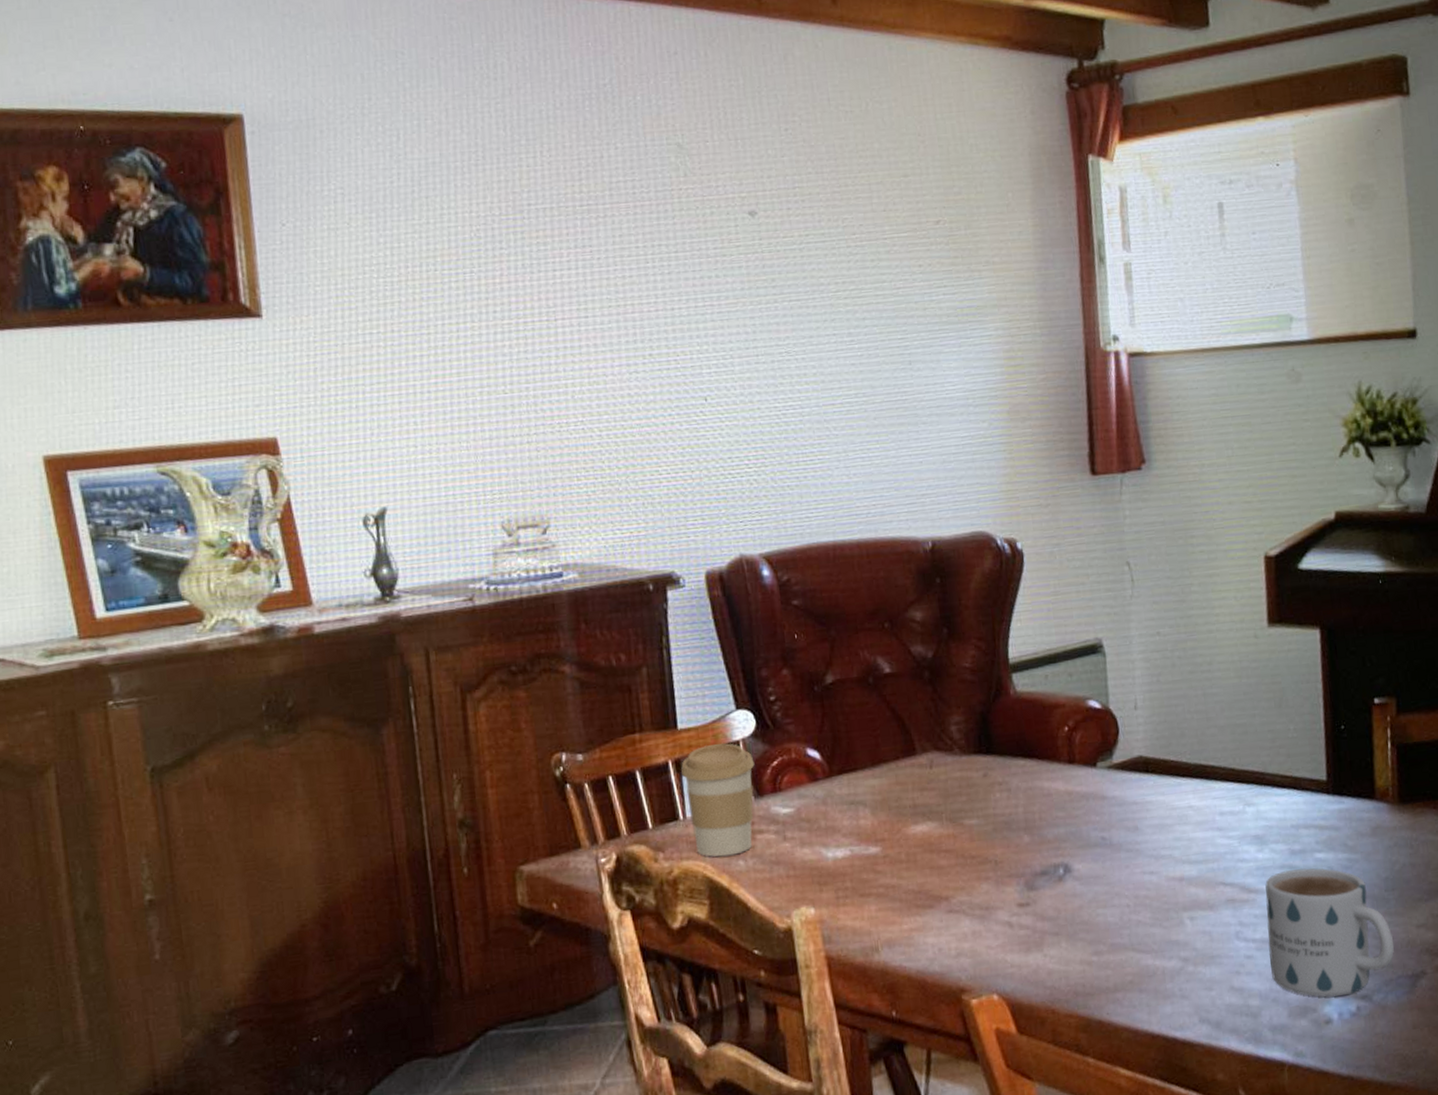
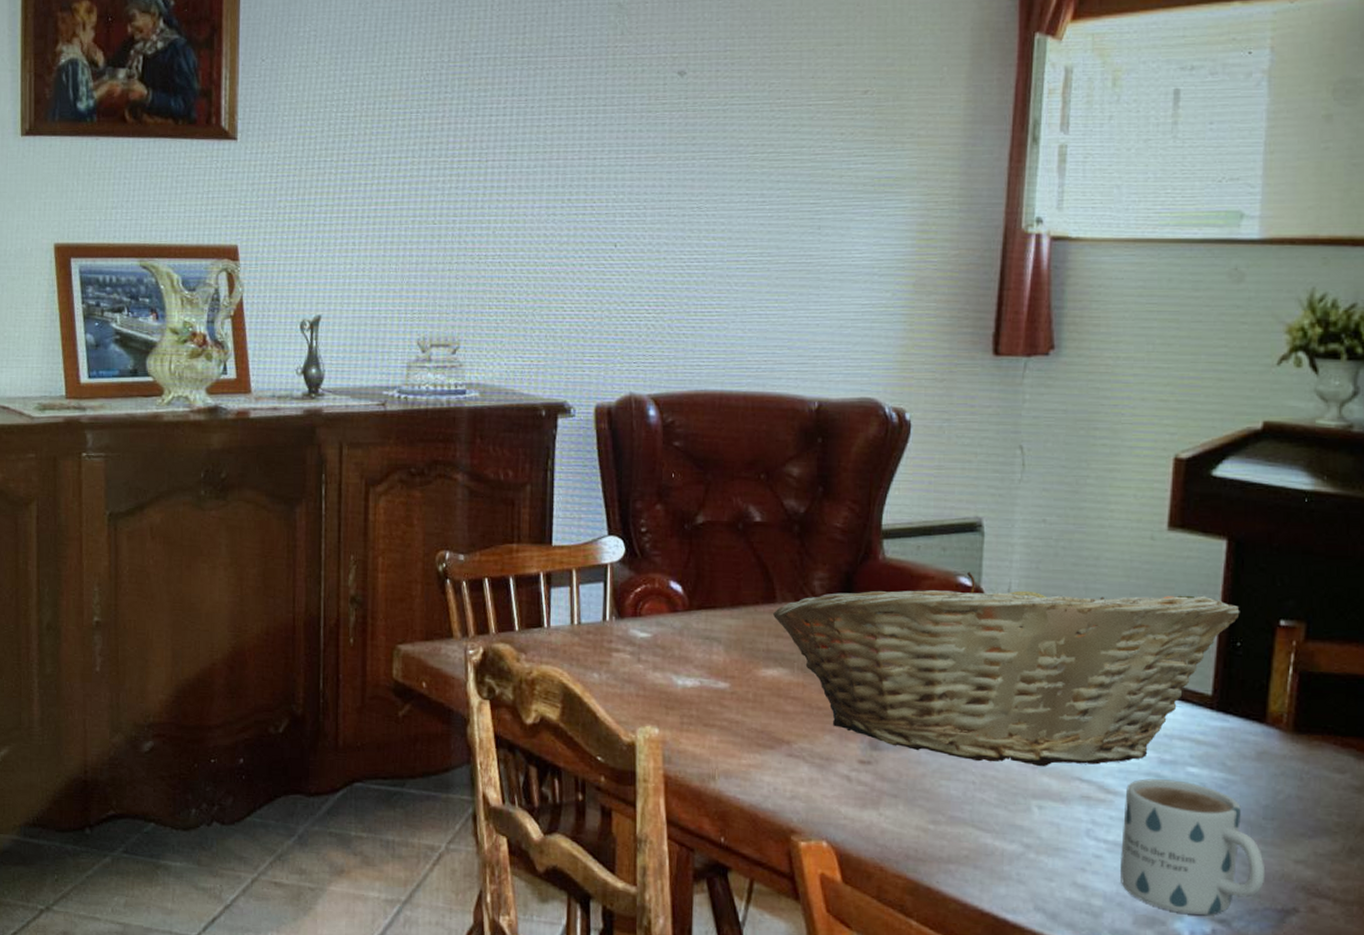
coffee cup: present [681,743,755,857] -> none [551,564,619,667]
fruit basket: none [915,685,1340,884] -> present [773,571,1240,767]

